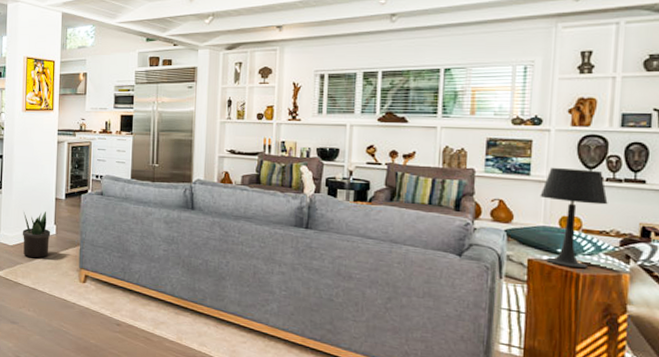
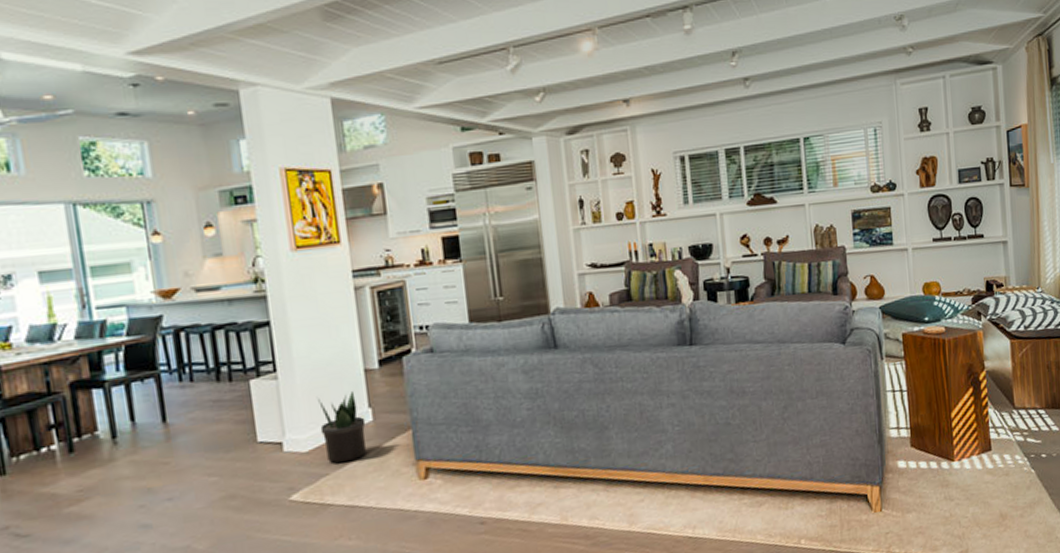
table lamp: present [540,167,608,269] -> none [903,230,958,335]

